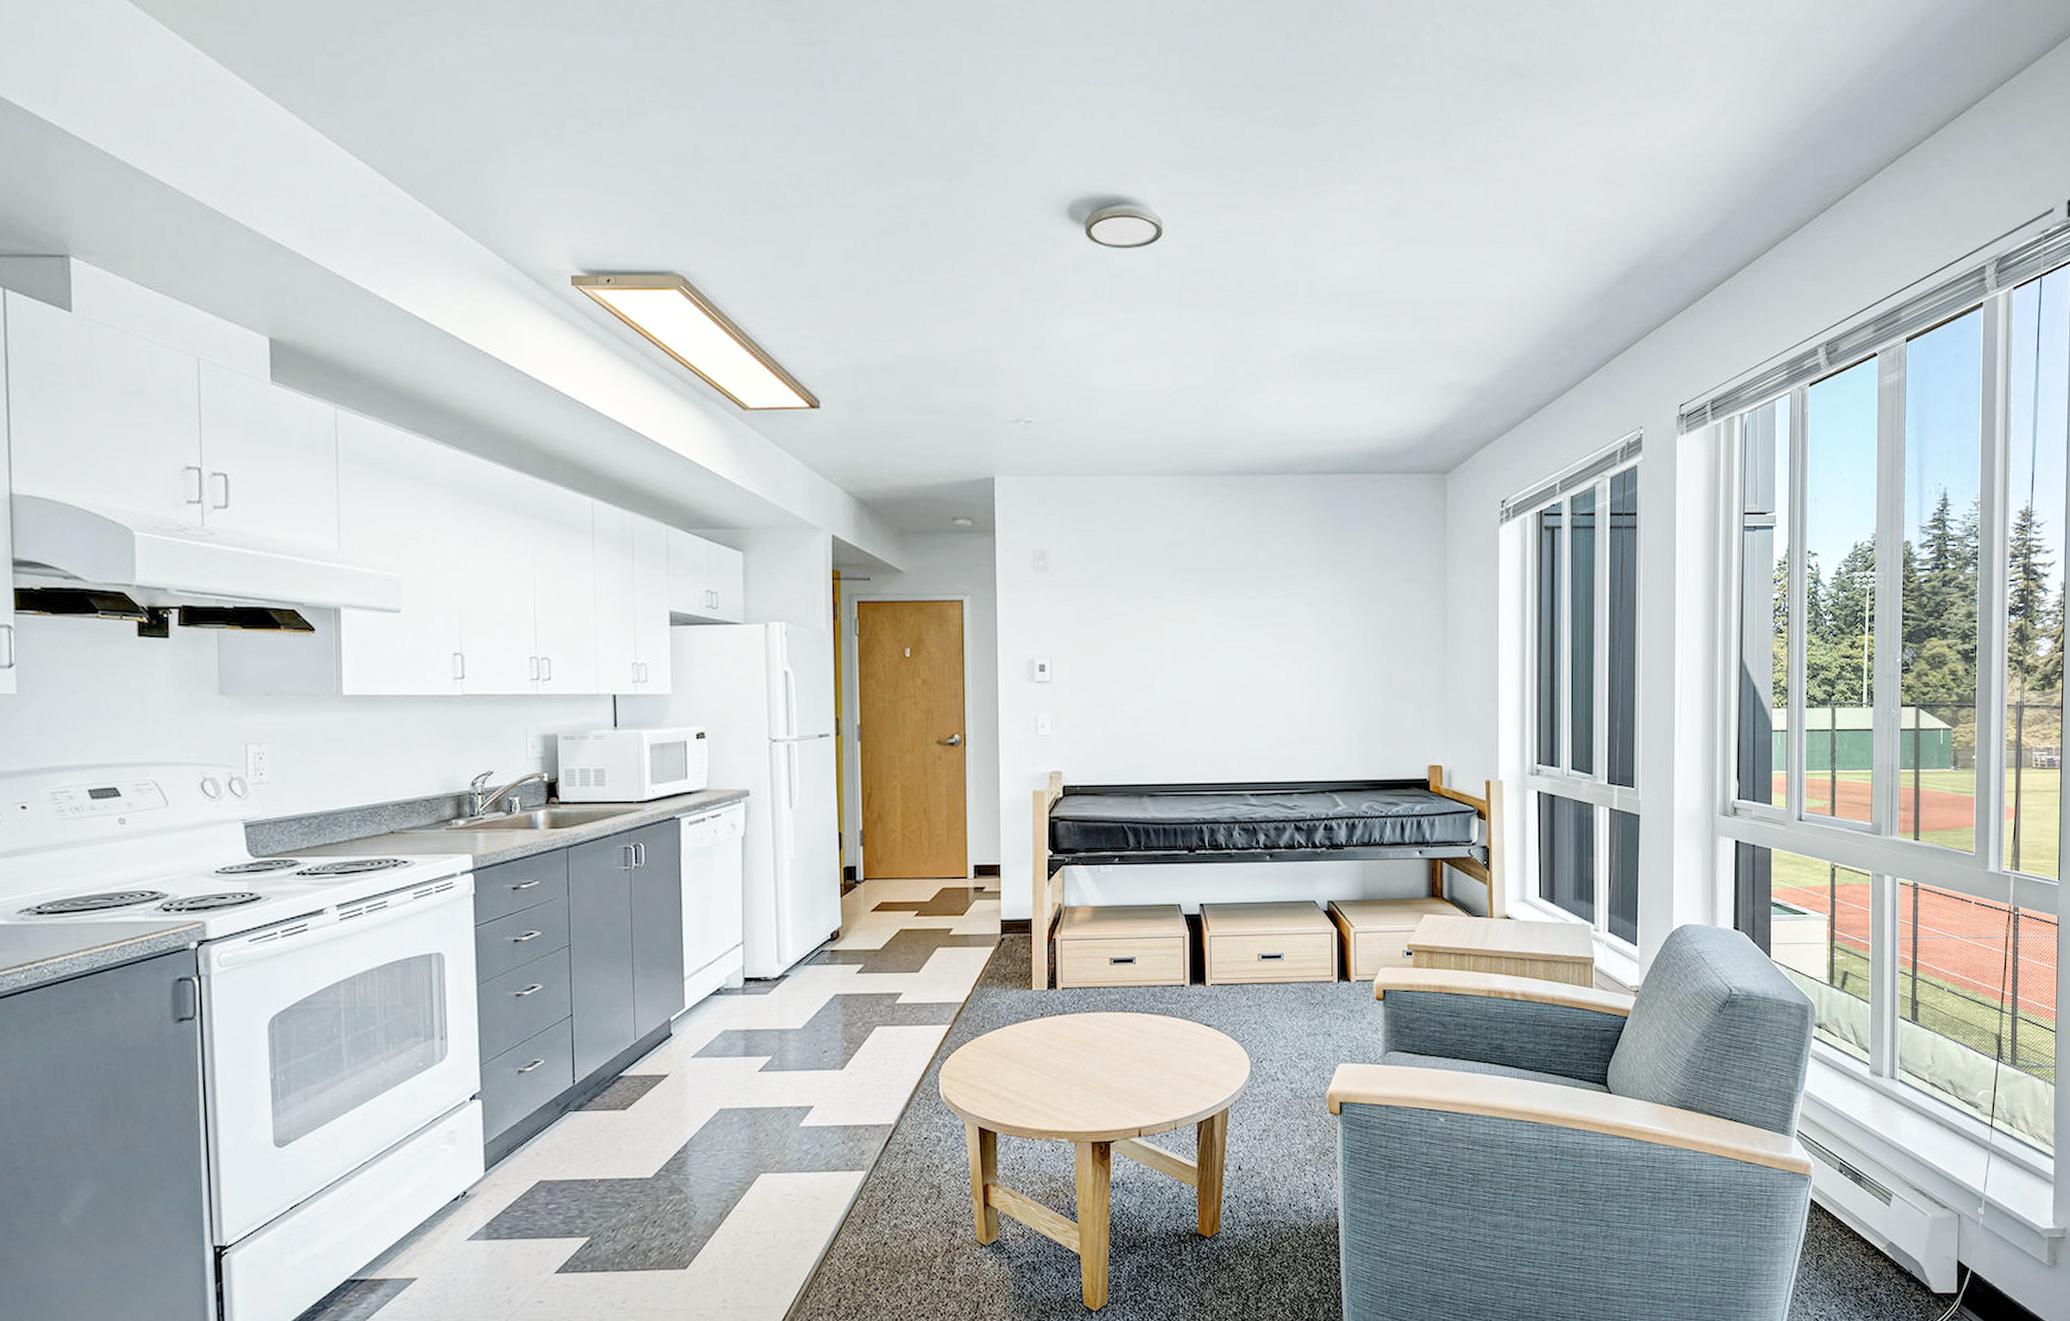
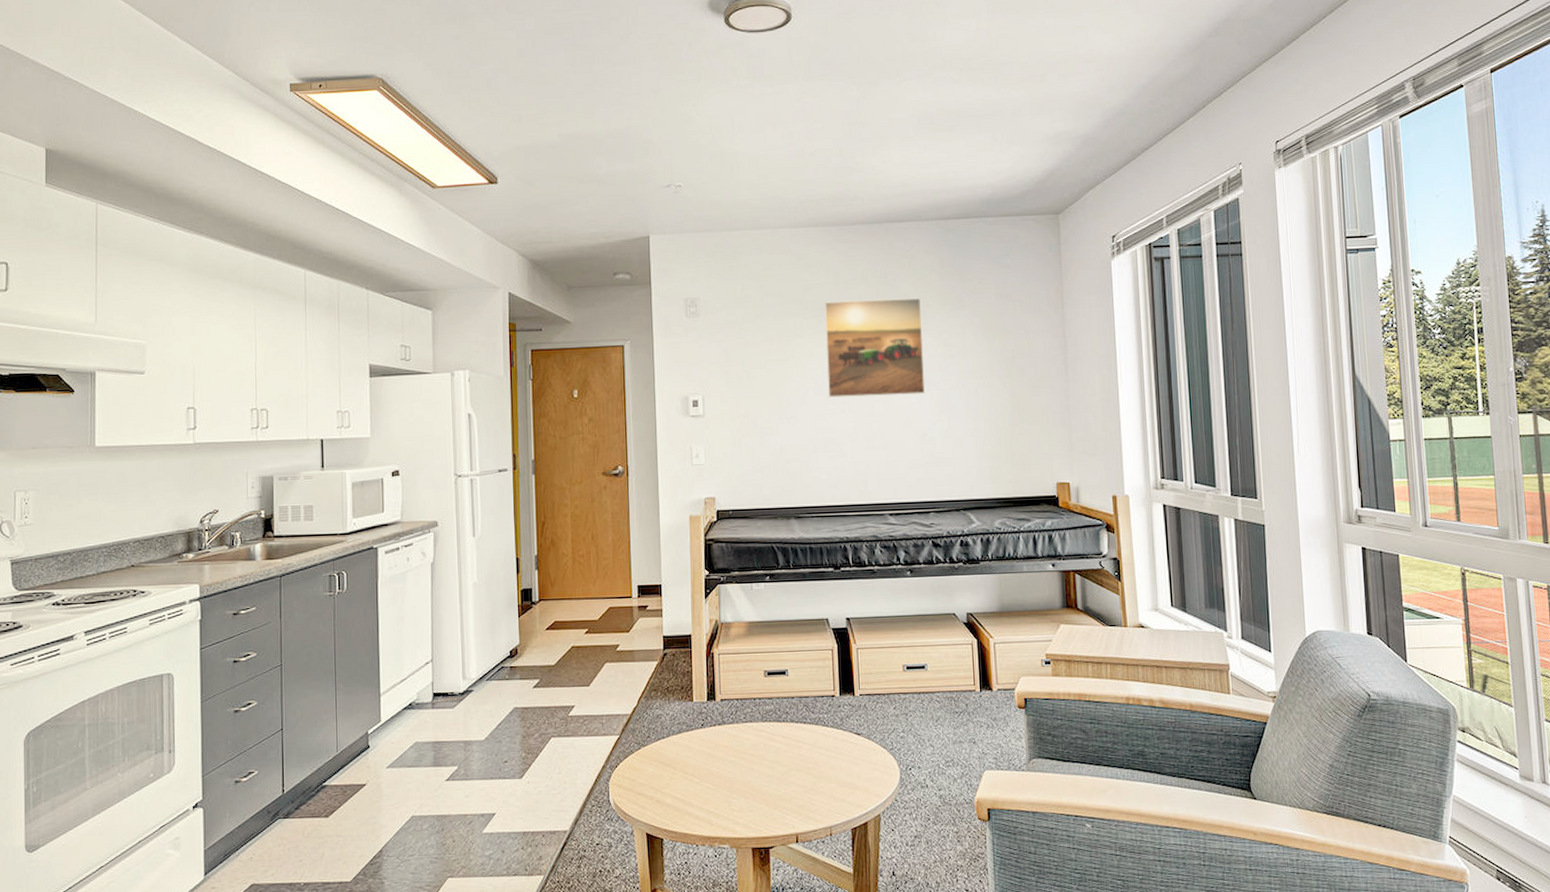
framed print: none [1187,559,1294,666] -> present [824,297,926,398]

